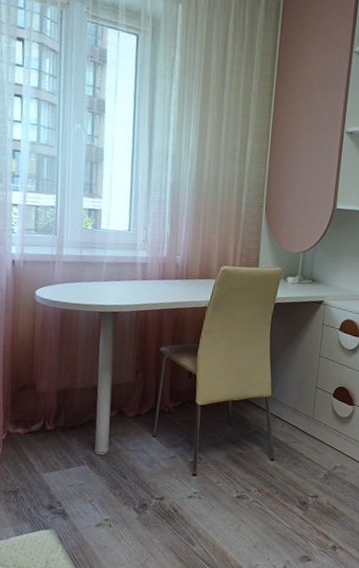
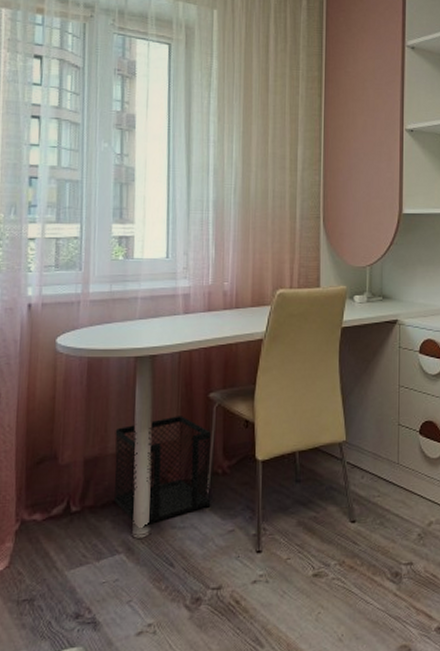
wastebasket: none [80,363,160,446] -> present [113,416,211,526]

